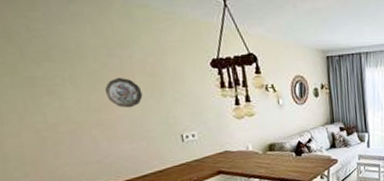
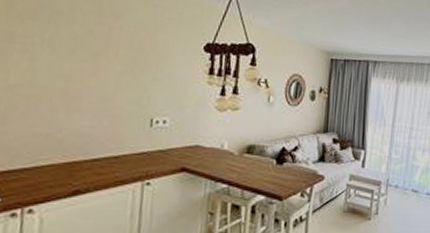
decorative plate: present [104,78,143,108] -> none [82,47,122,81]

